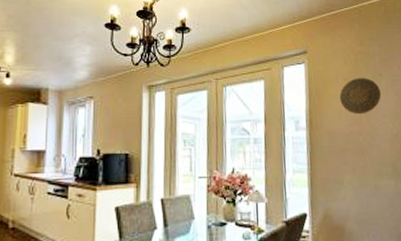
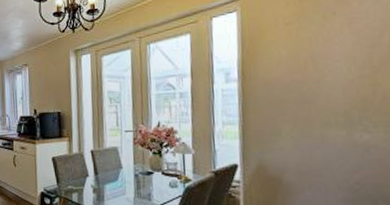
decorative plate: present [339,77,382,115] -> none [279,19,334,62]

